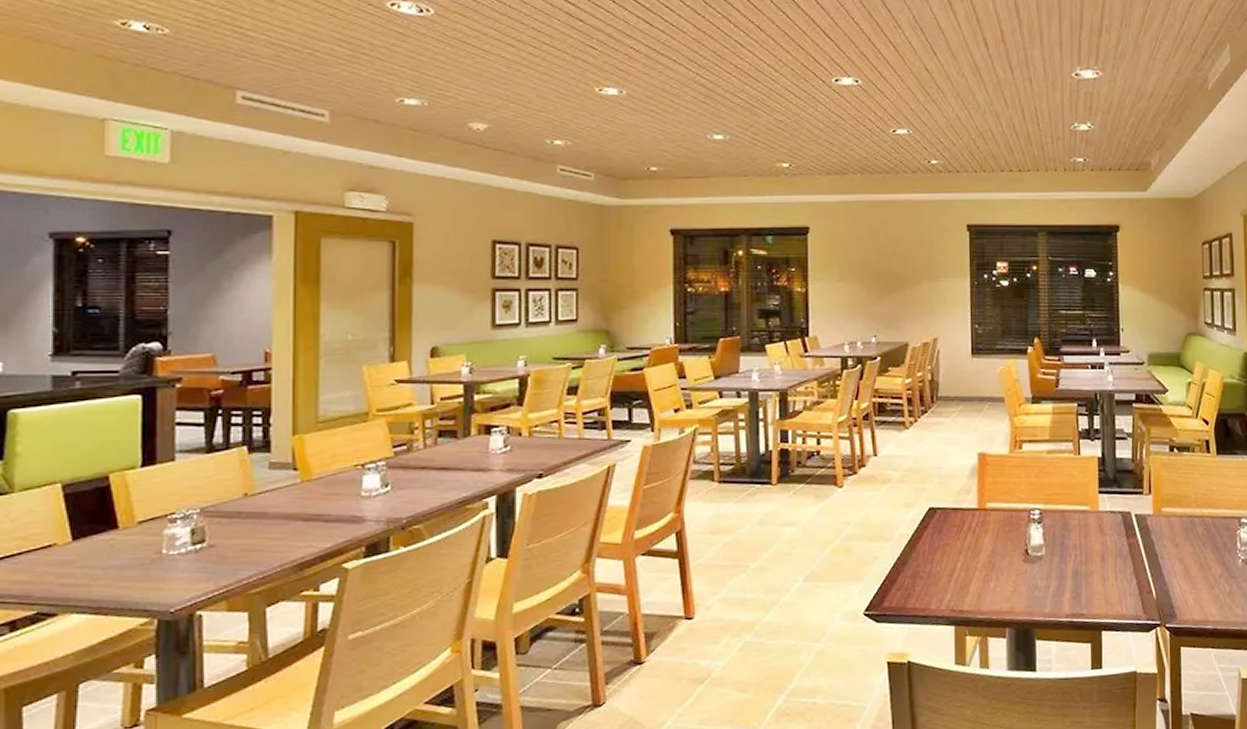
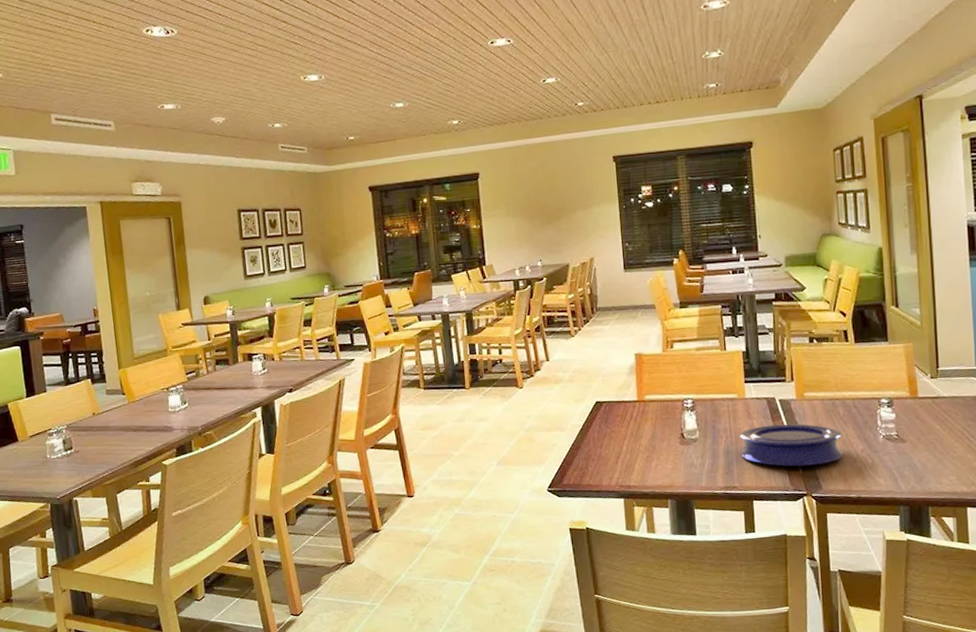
plate: none [1090,542,1200,592] -> present [739,423,843,467]

